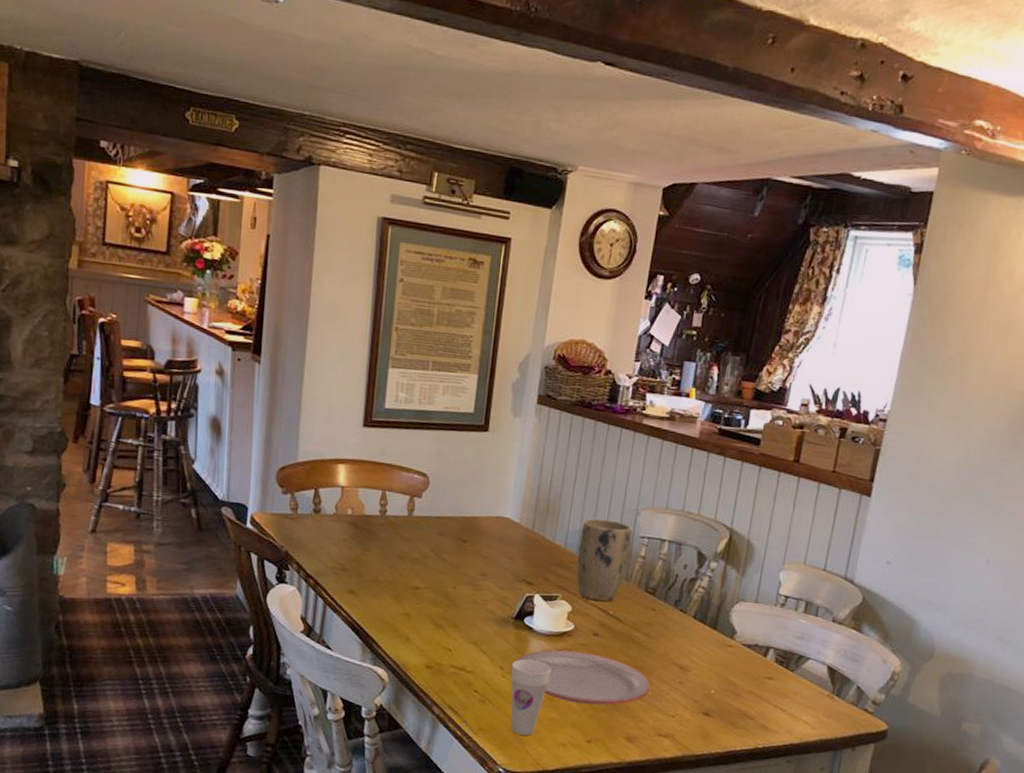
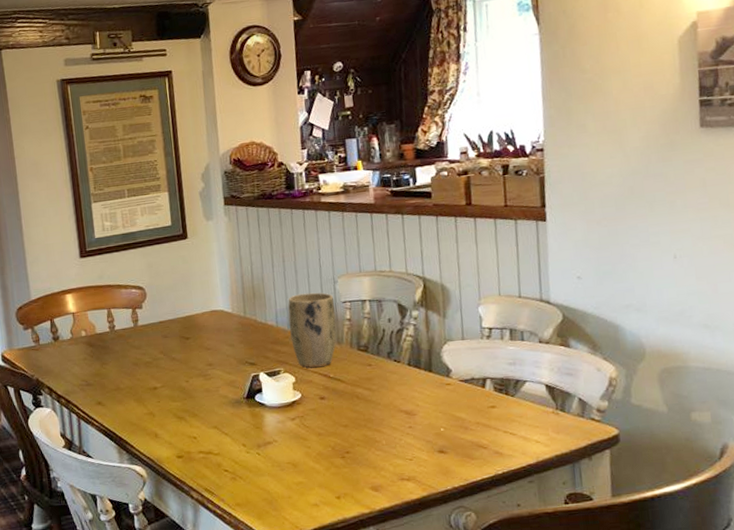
cup: present [511,659,551,736] -> none [252,432,290,503]
plate: present [515,649,650,705] -> none [255,416,384,465]

